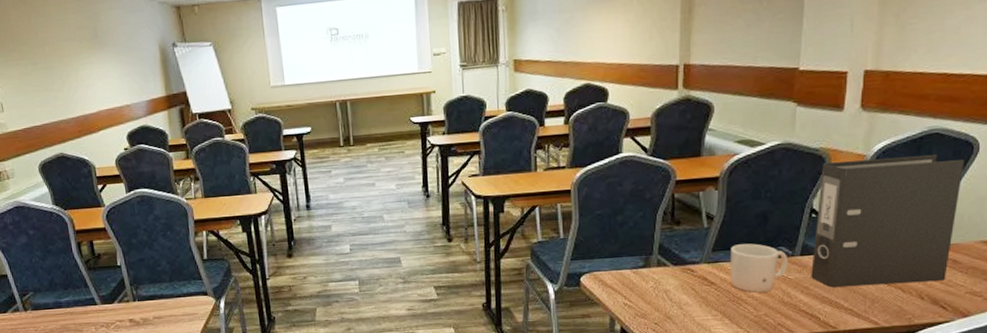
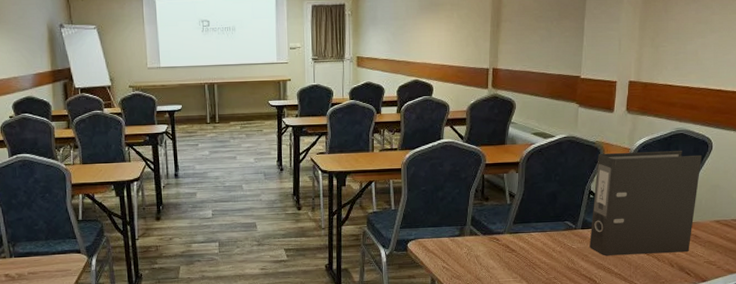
mug: present [729,243,789,293] -> none [527,218,572,259]

